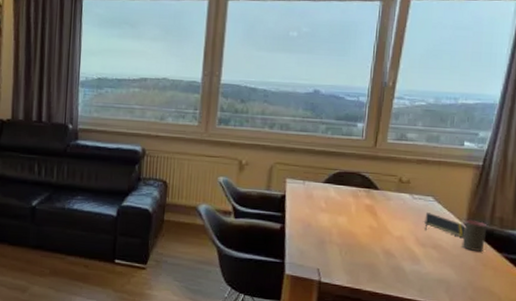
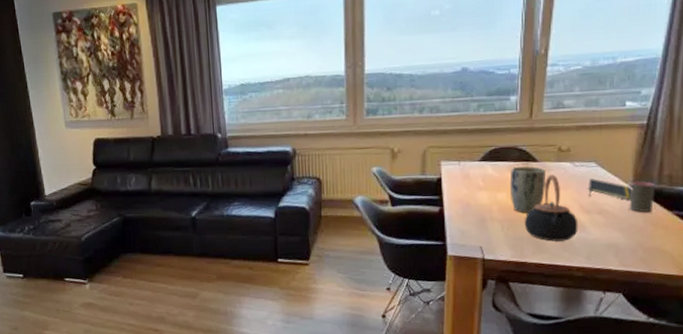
plant pot: none [350,192,386,240] -> present [509,166,545,213]
teapot: none [361,204,413,272] -> present [524,174,578,241]

